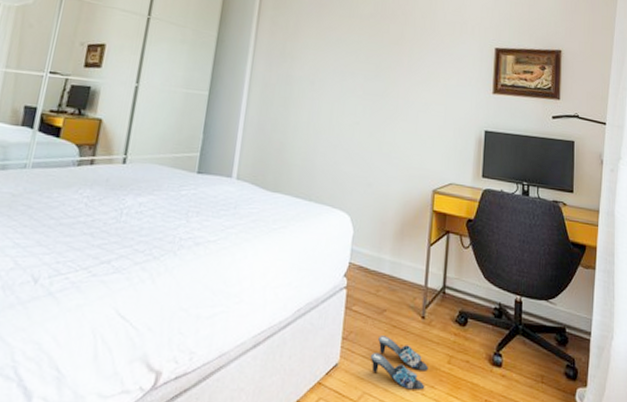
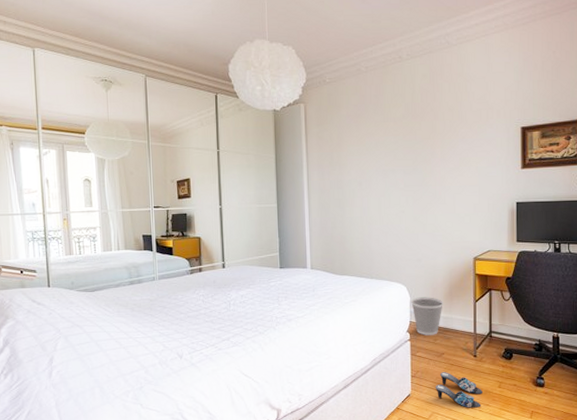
wastebasket: none [354,231,392,284] -> present [411,297,443,335]

